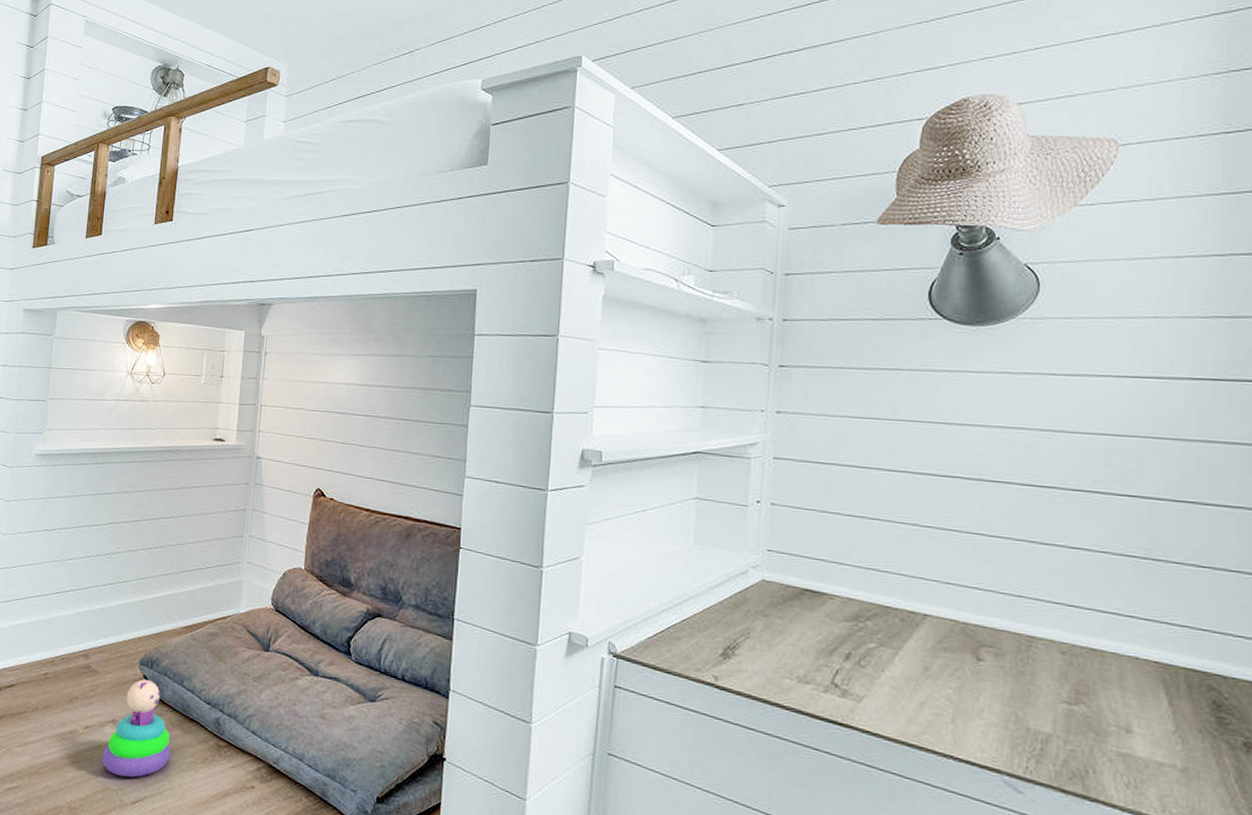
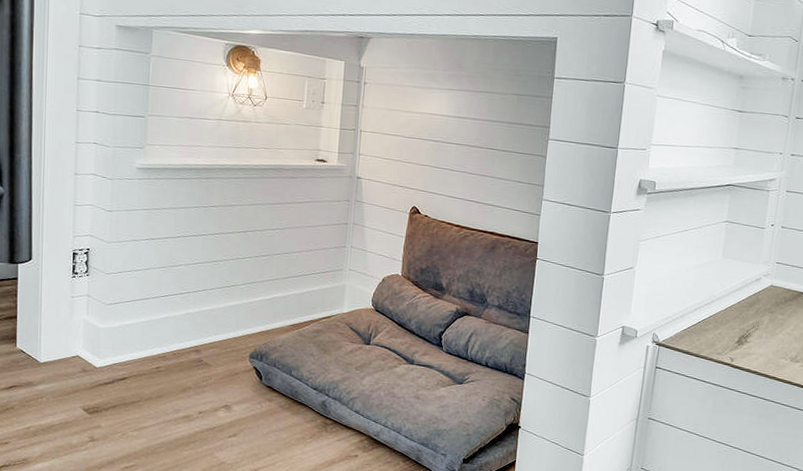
stacking toy: present [102,679,171,778] -> none [216,370,281,453]

